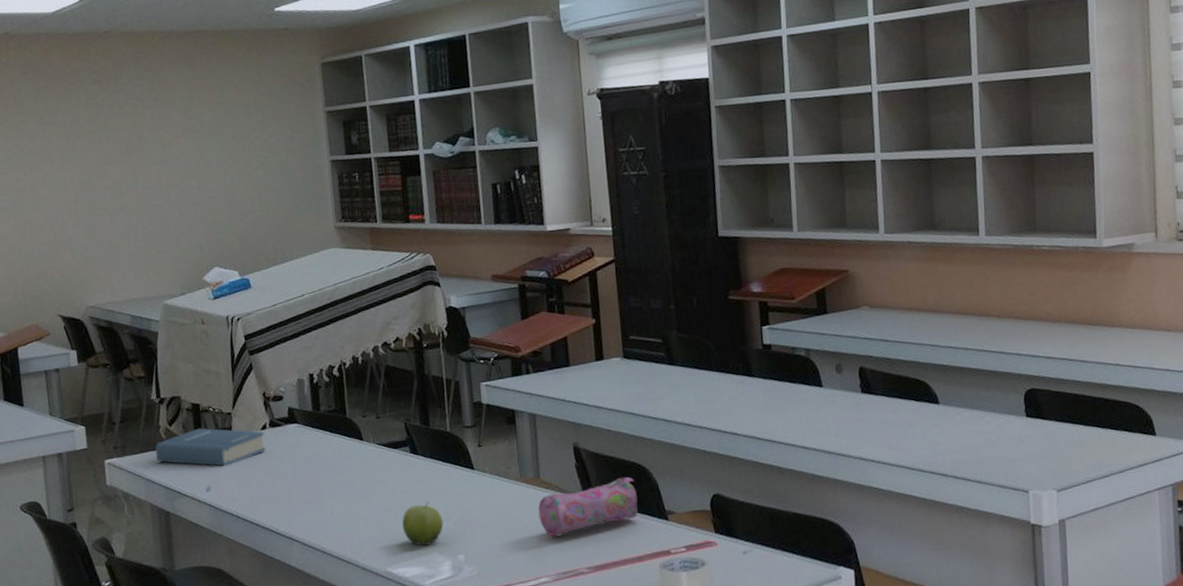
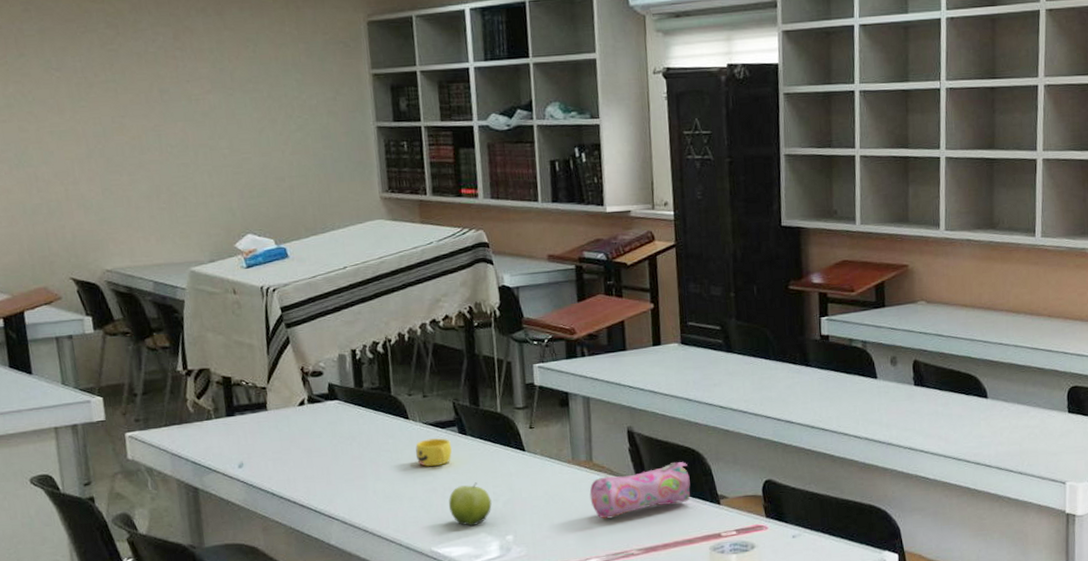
hardback book: present [155,428,266,466] -> none [182,402,304,442]
cup: none [369,458,405,488] -> present [415,438,452,467]

